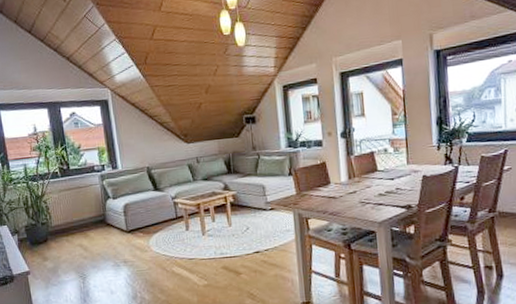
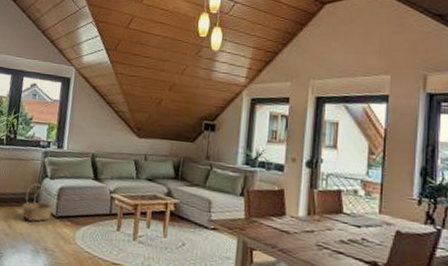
basket: none [92,205,123,241] -> present [22,183,54,222]

